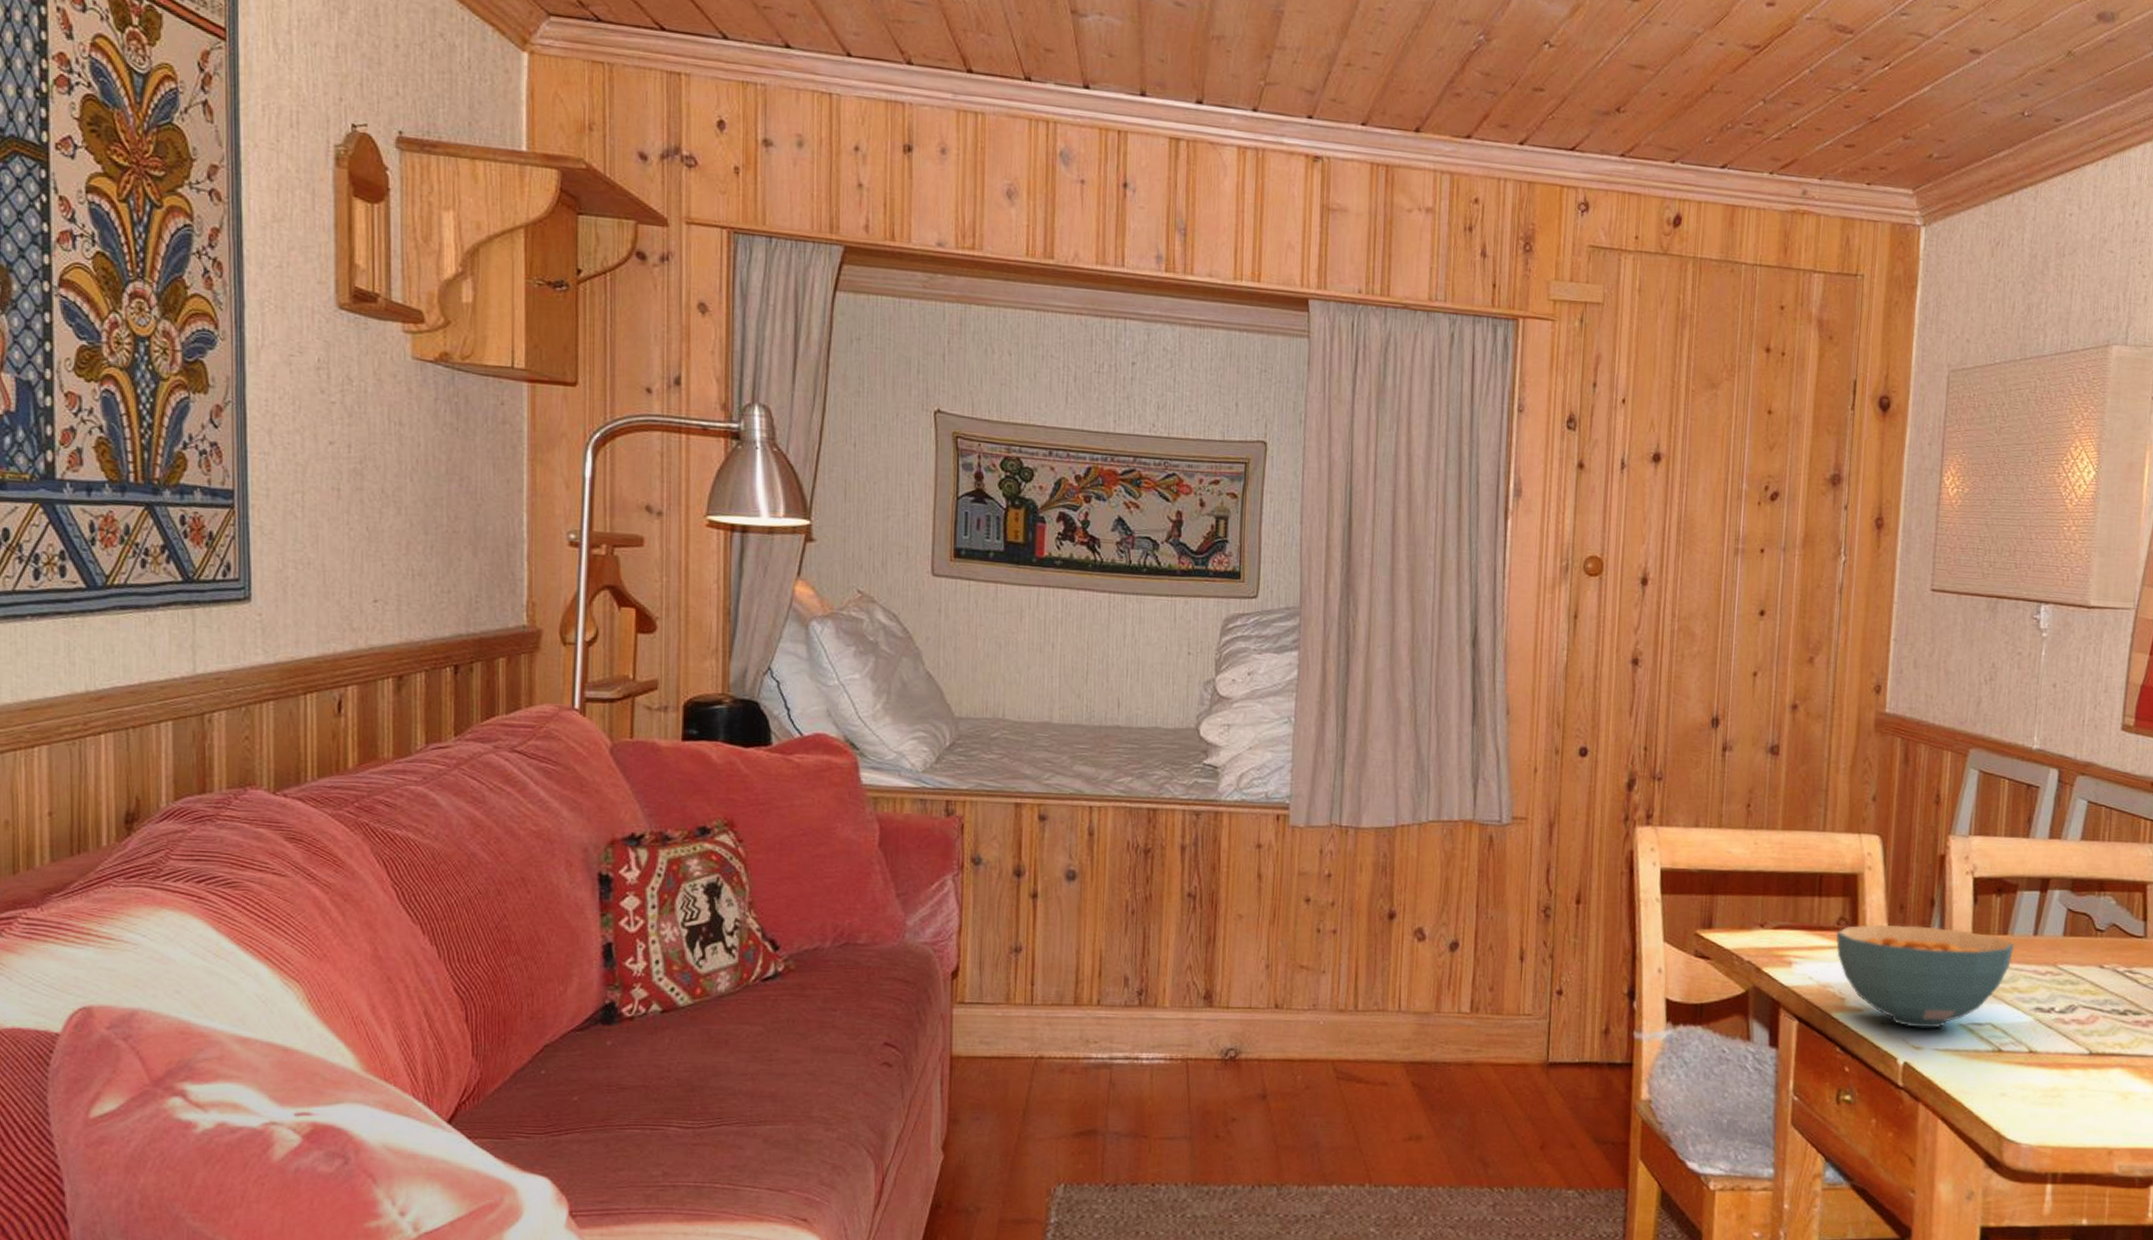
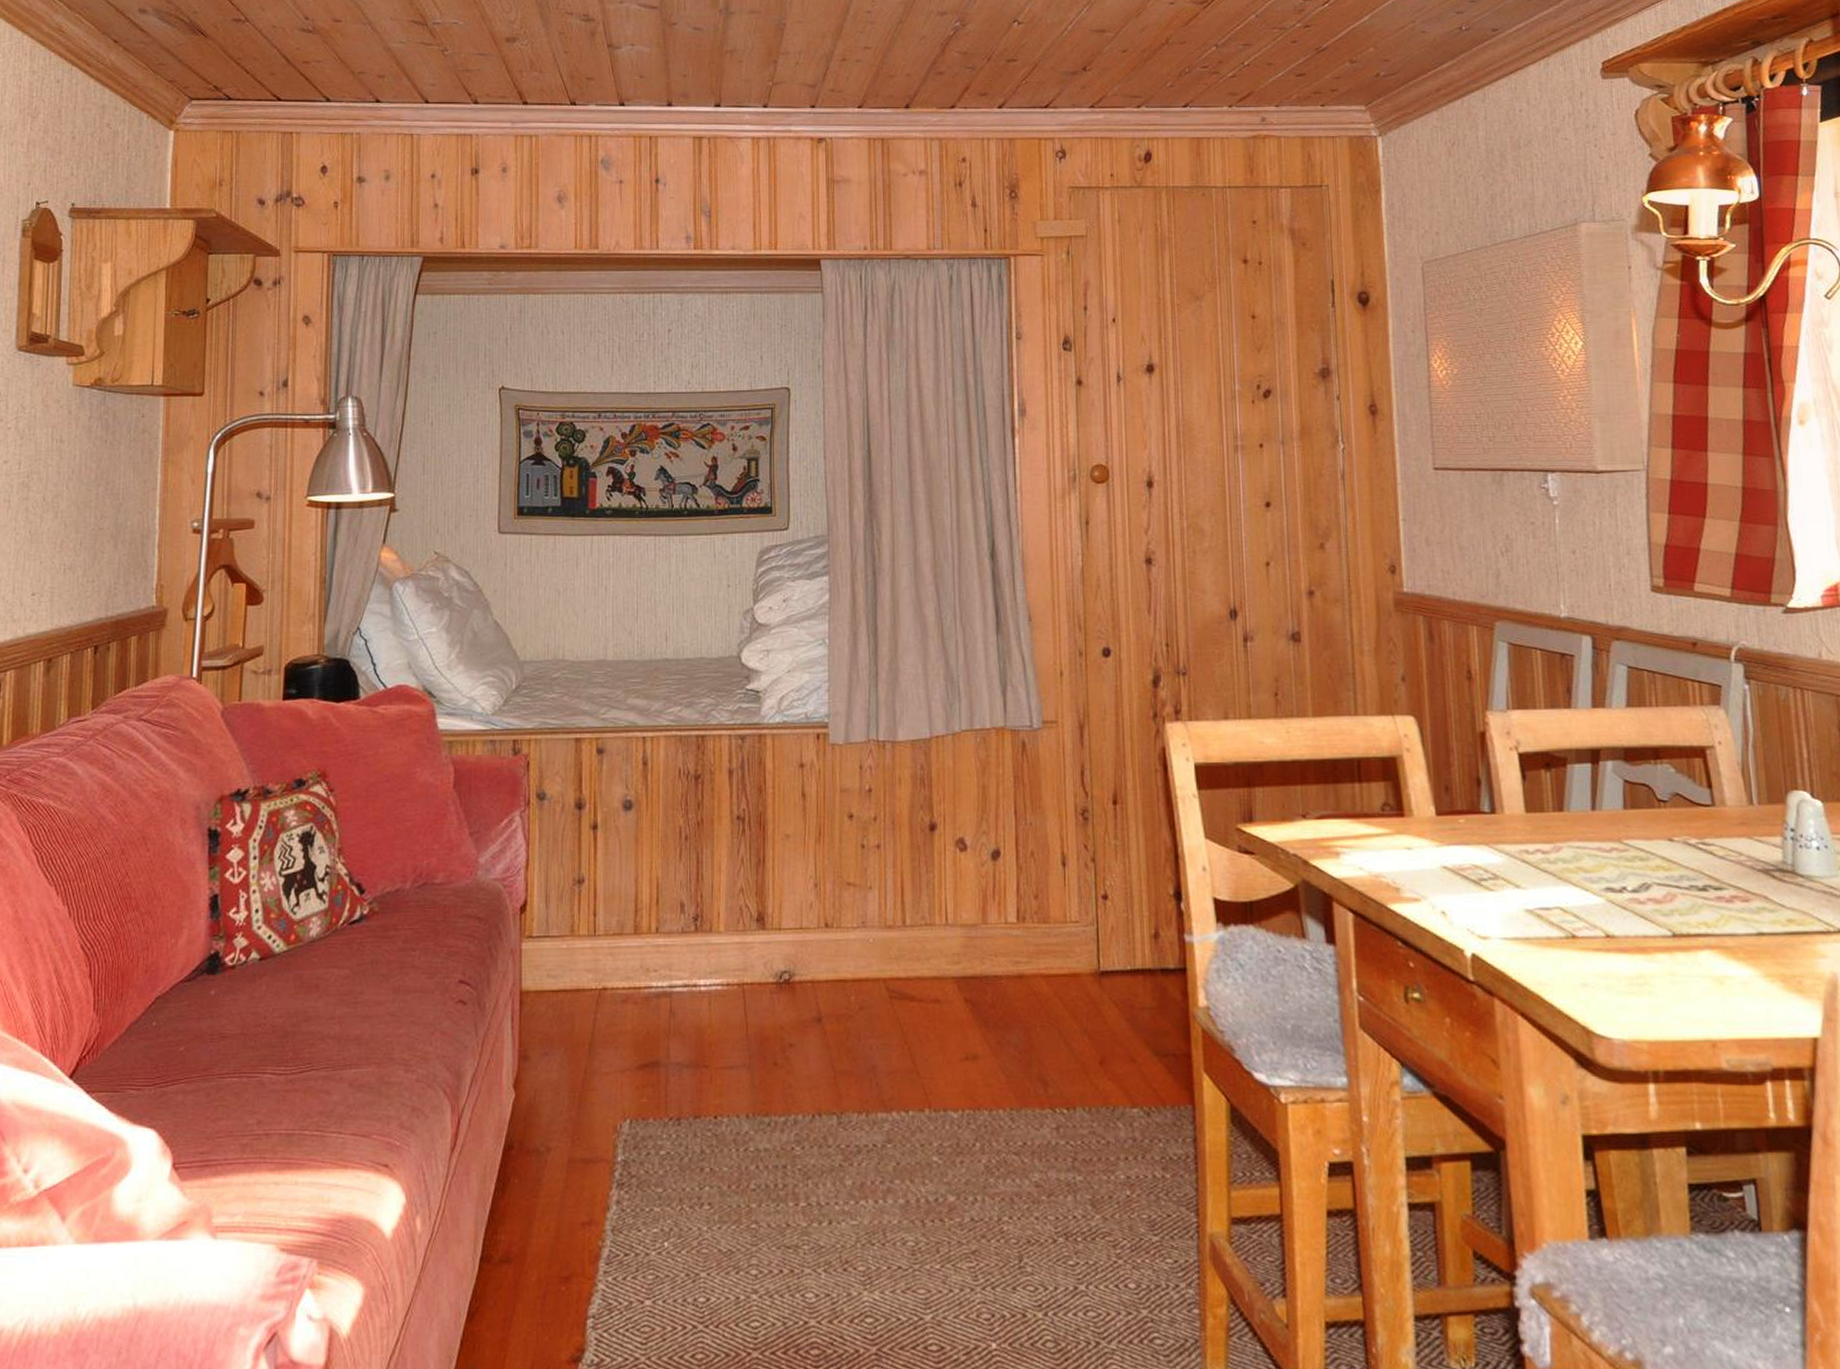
cereal bowl: present [1836,924,2015,1028] -> none [1381,807,1573,916]

